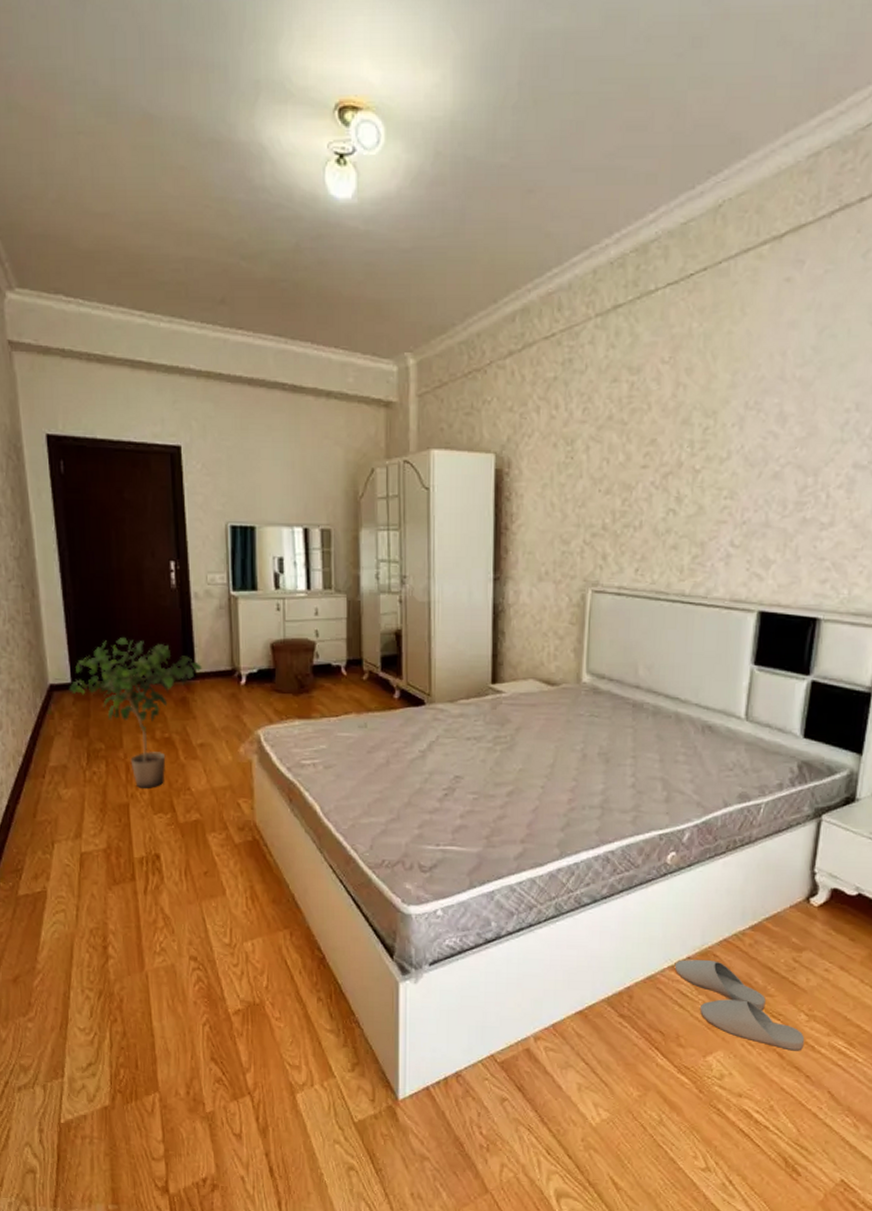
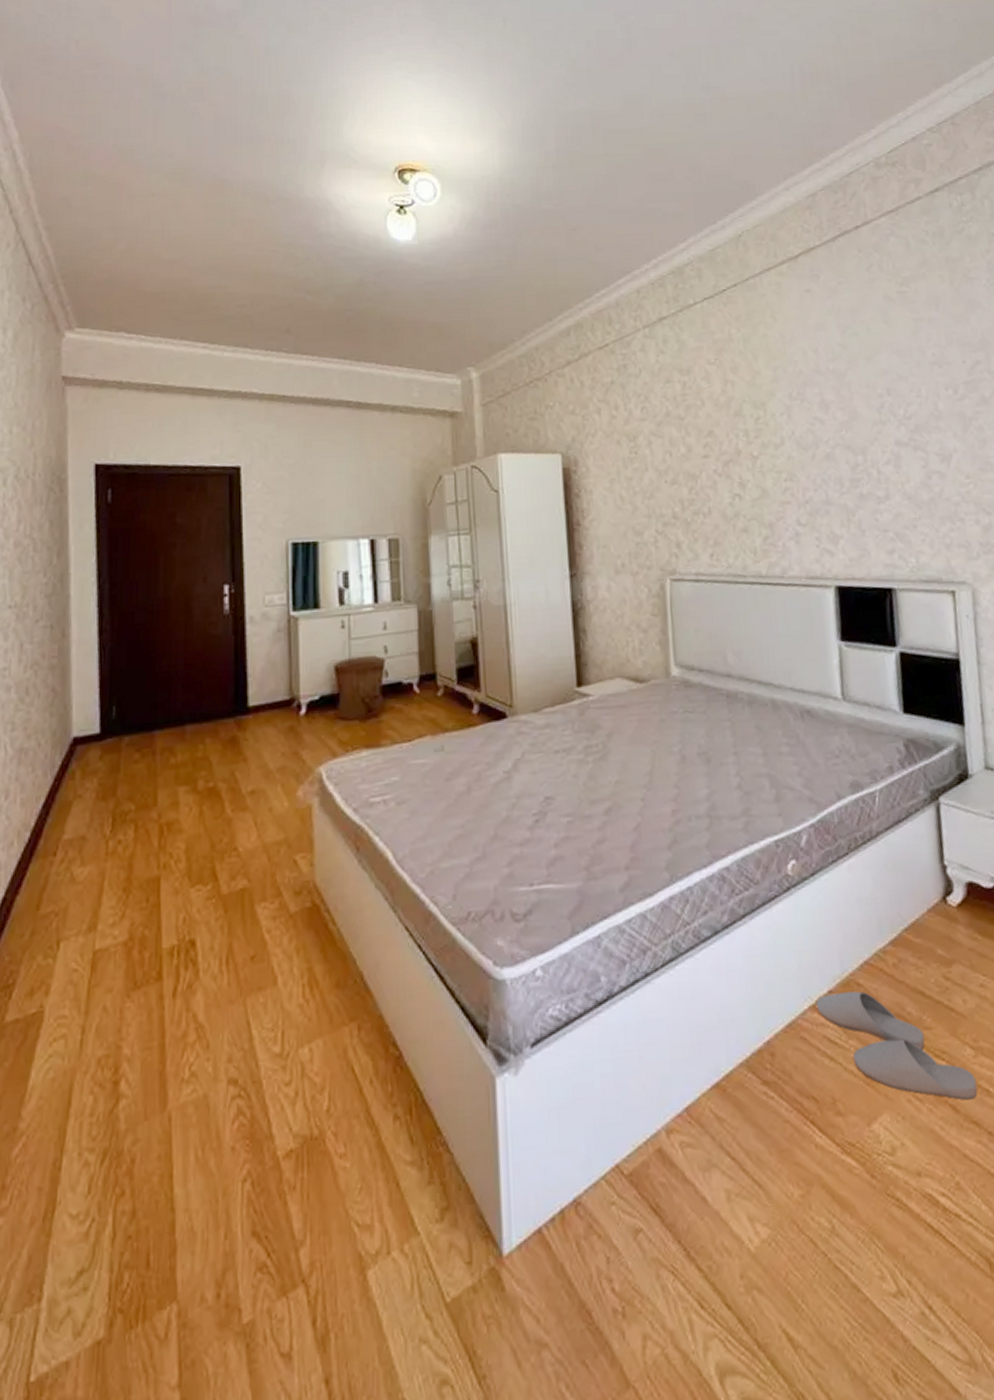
potted plant: present [69,638,202,790] -> none [96,674,256,856]

